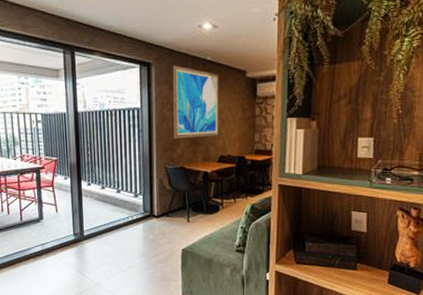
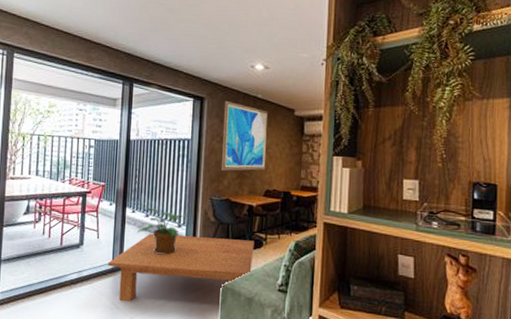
coffee table: none [70,204,211,269] -> present [108,233,254,302]
potted plant: none [95,180,140,224] -> present [137,208,184,255]

